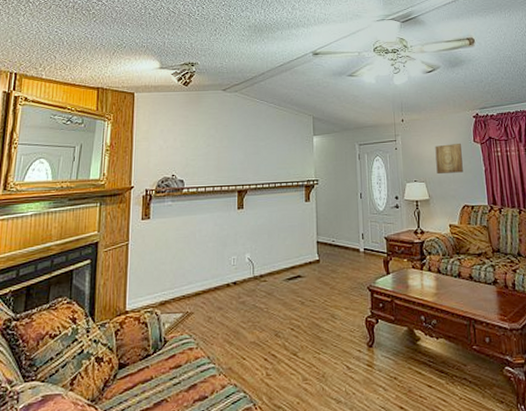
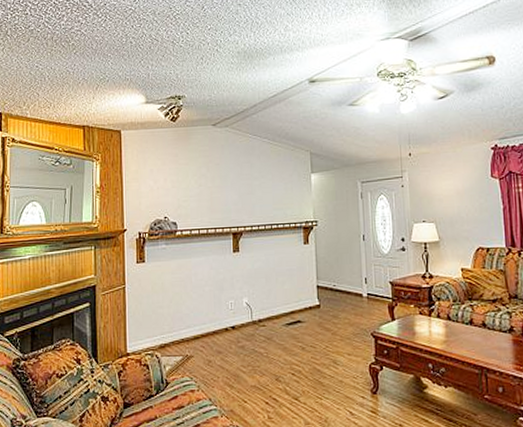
wall art: present [435,143,463,174] -> none [446,178,478,213]

